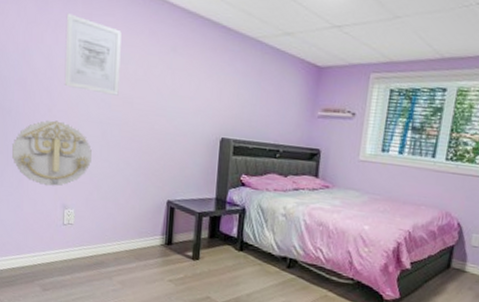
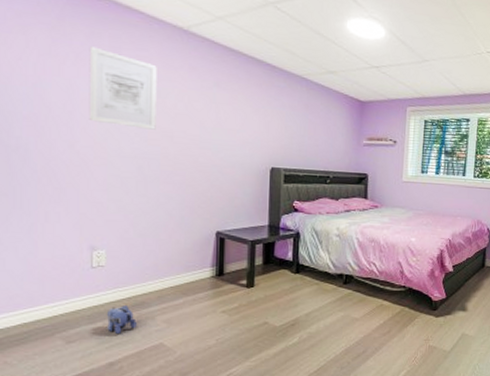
wall decoration: present [12,120,92,187] -> none [21,157,125,228]
plush toy: none [73,262,97,289] -> present [106,304,137,335]

